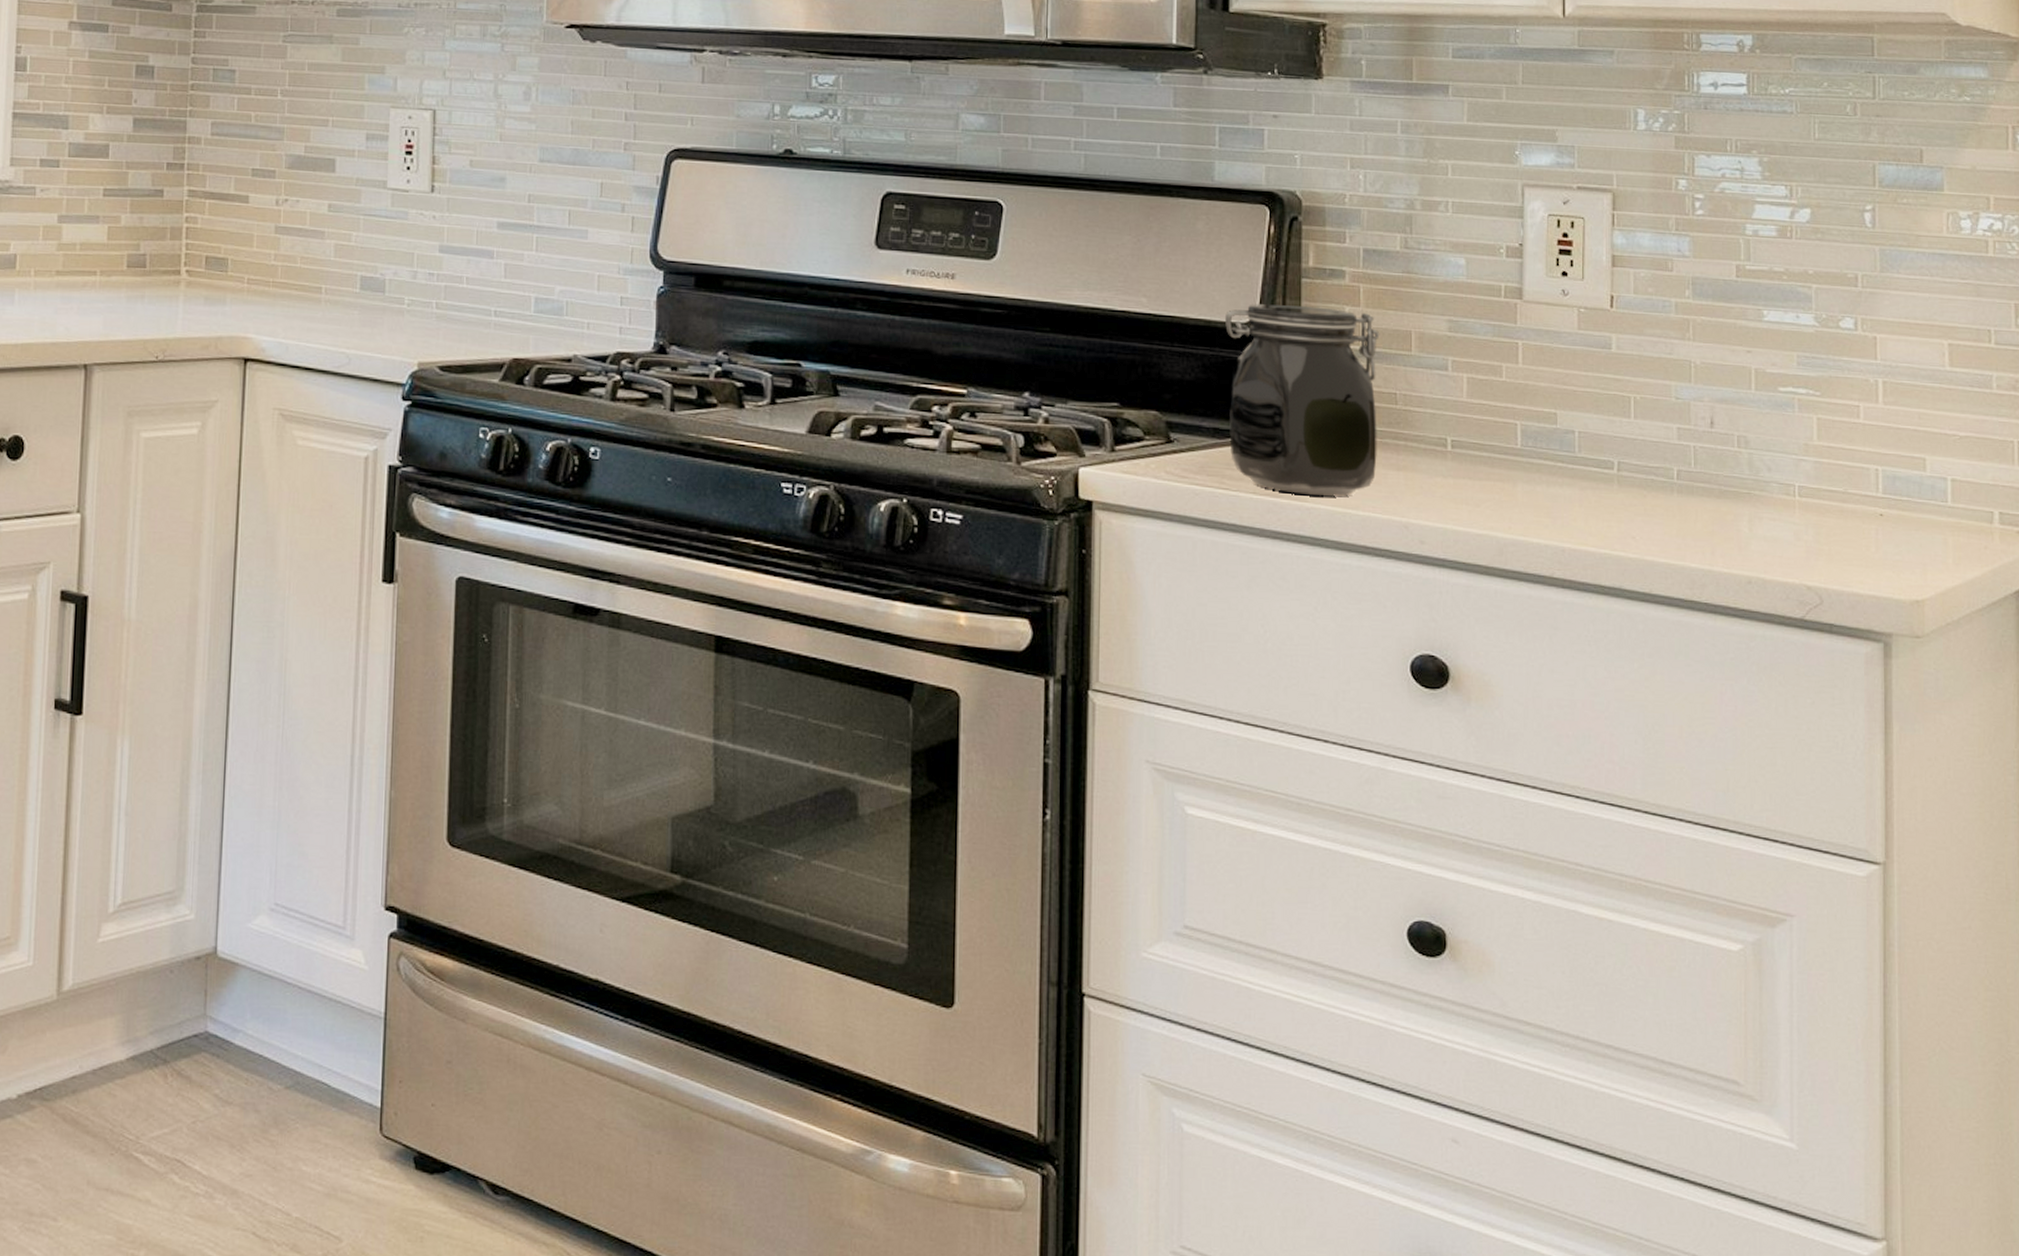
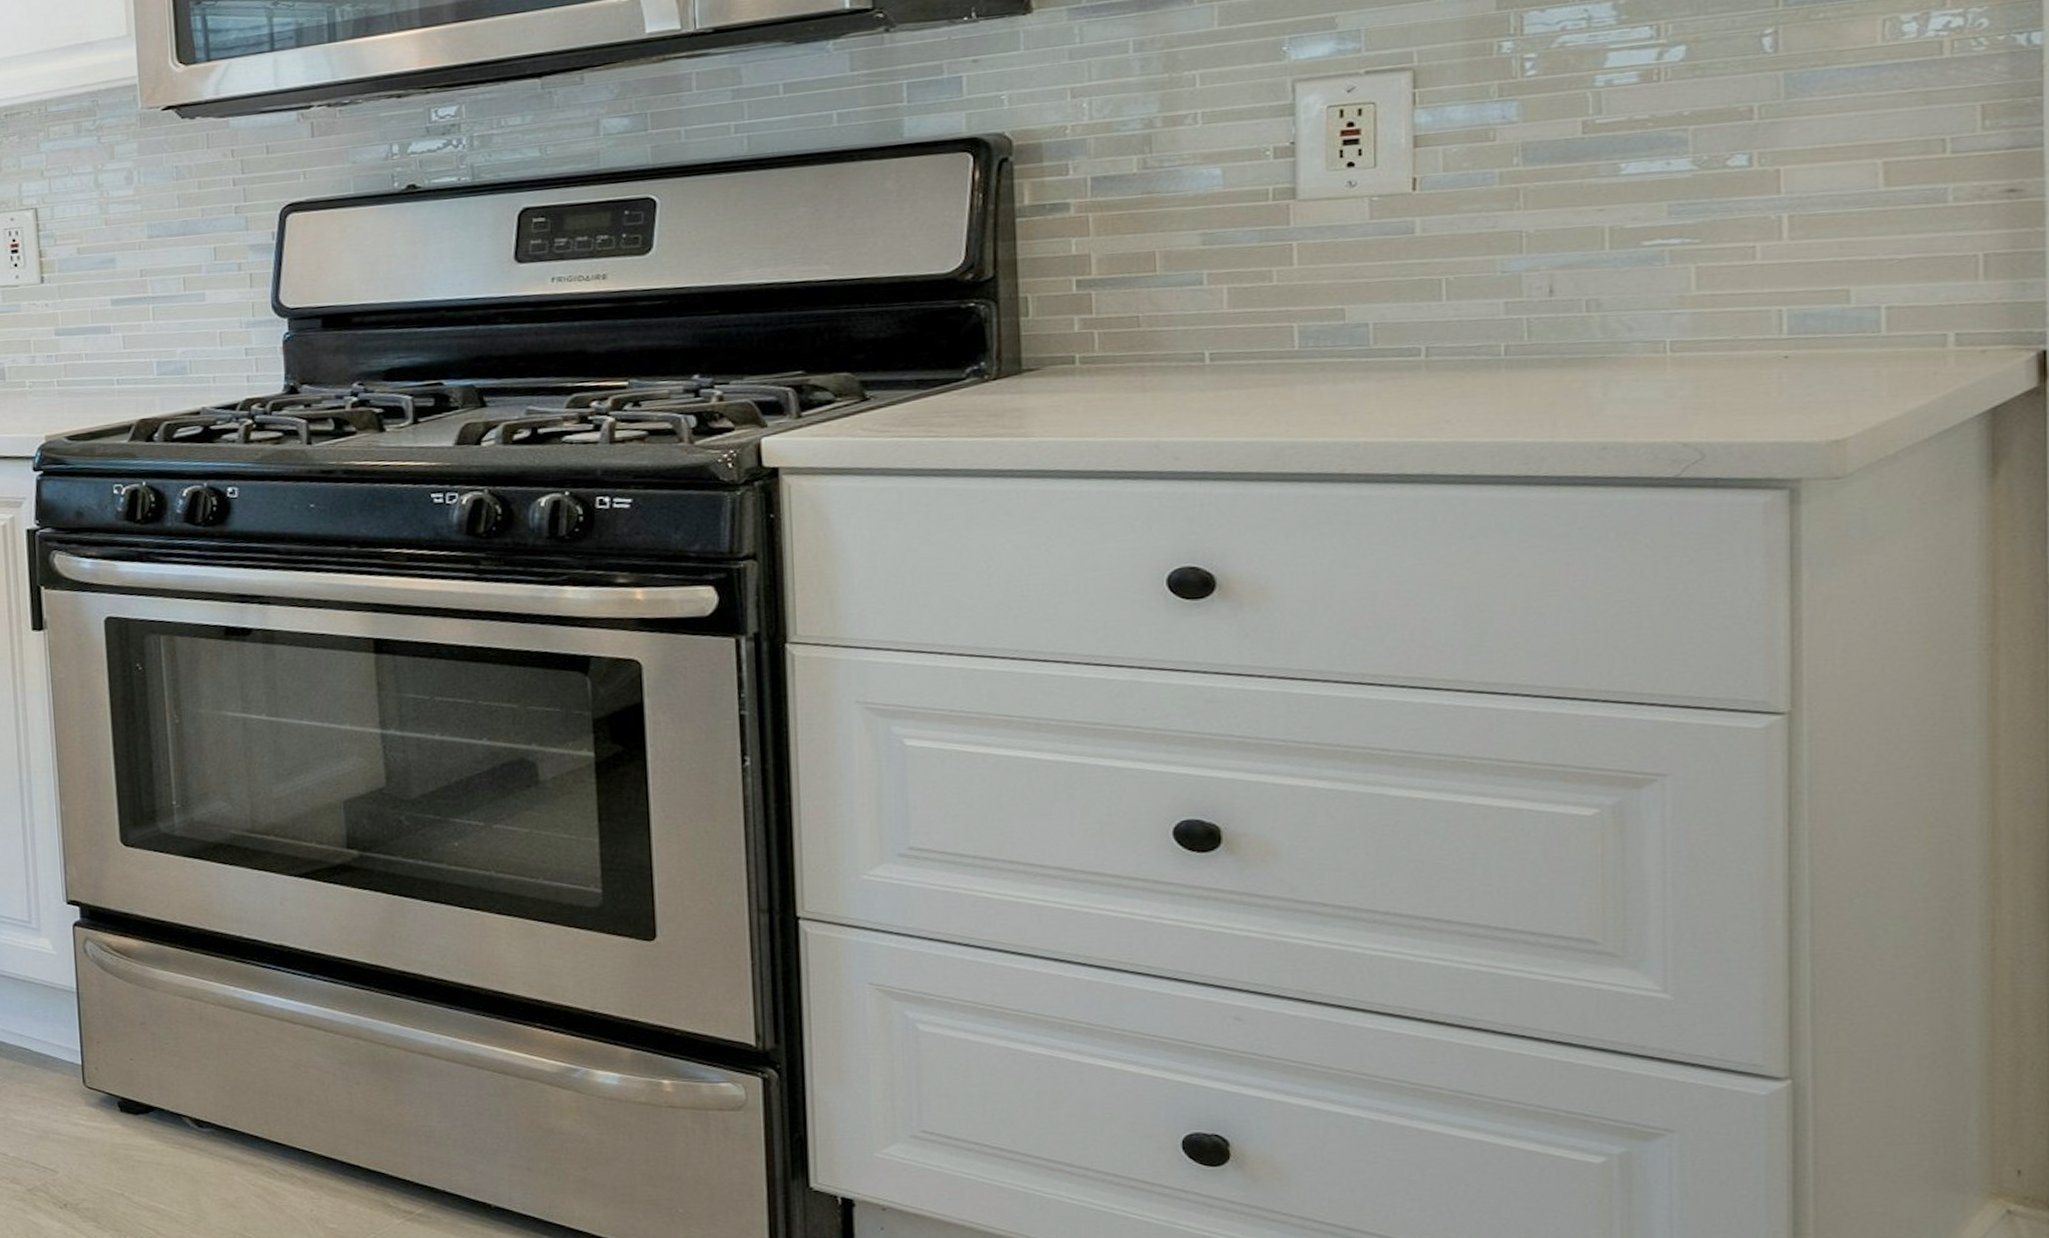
jar: present [1225,303,1380,497] -> none [925,240,1117,431]

